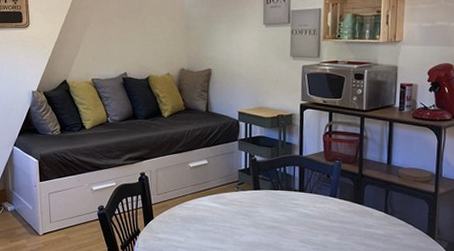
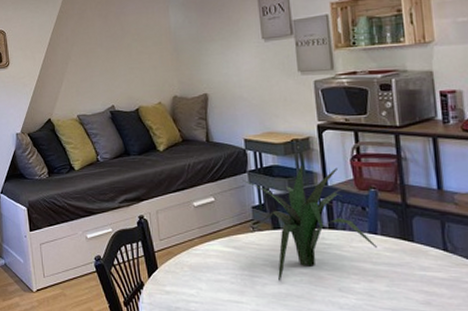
plant: none [233,138,335,233] -> present [242,165,377,281]

